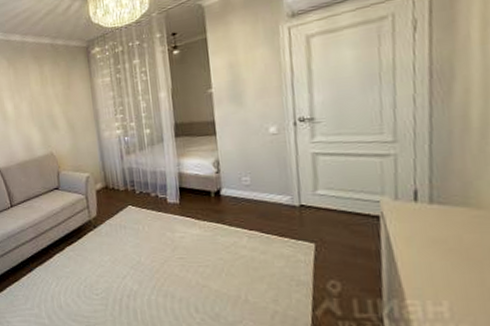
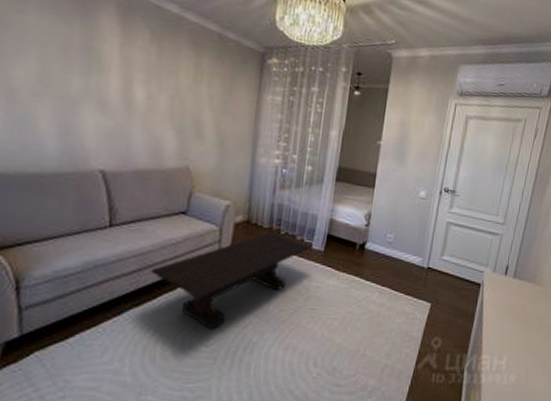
coffee table: none [44,193,166,281] -> present [150,232,311,330]

